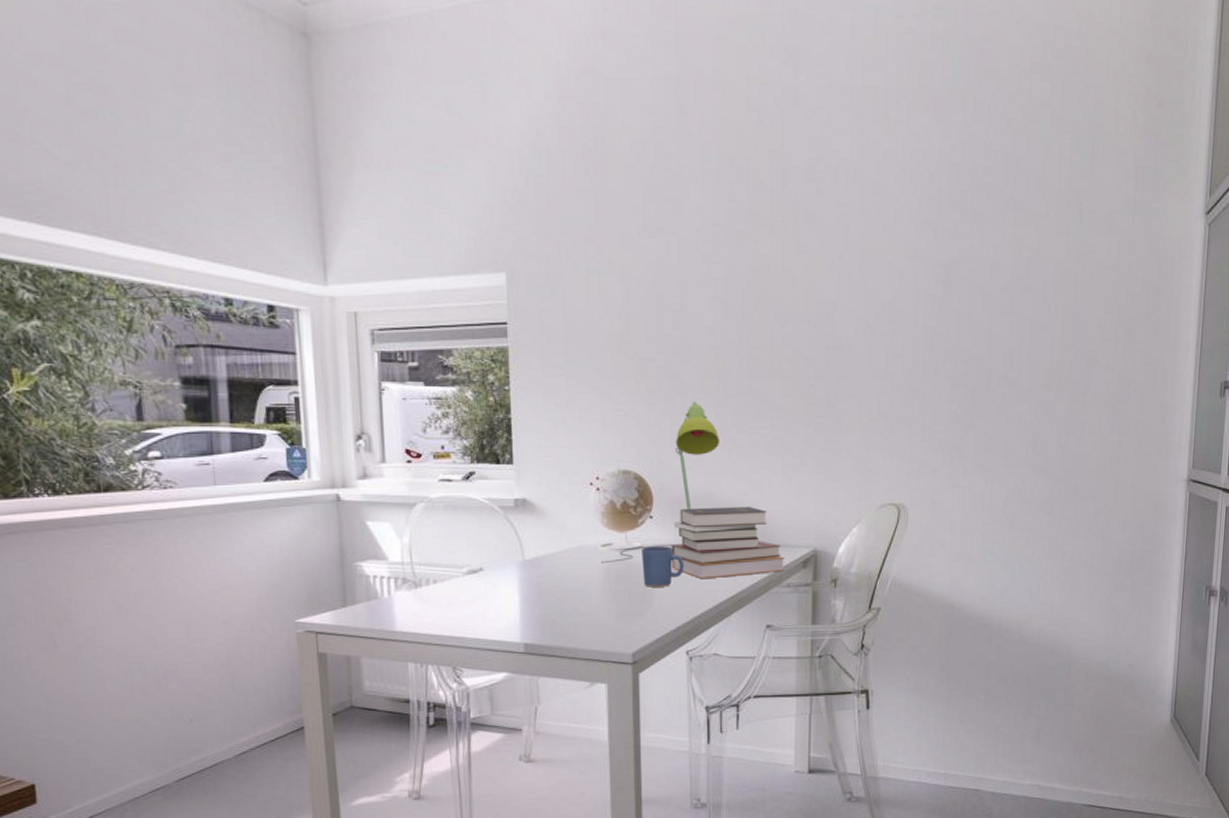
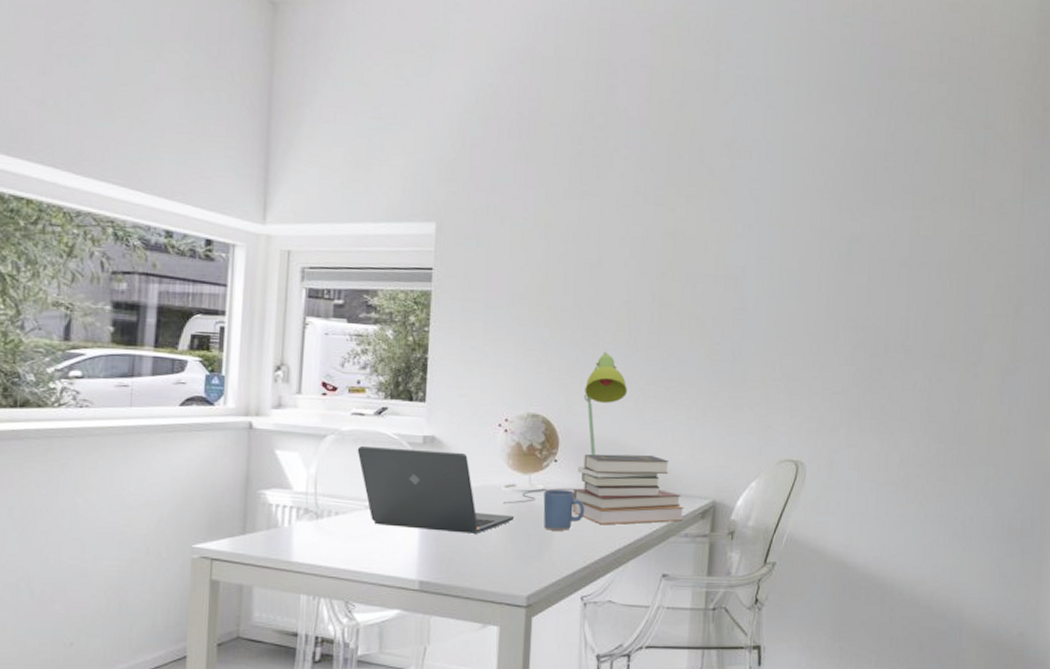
laptop: none [448,512,614,595] -> present [357,445,515,534]

